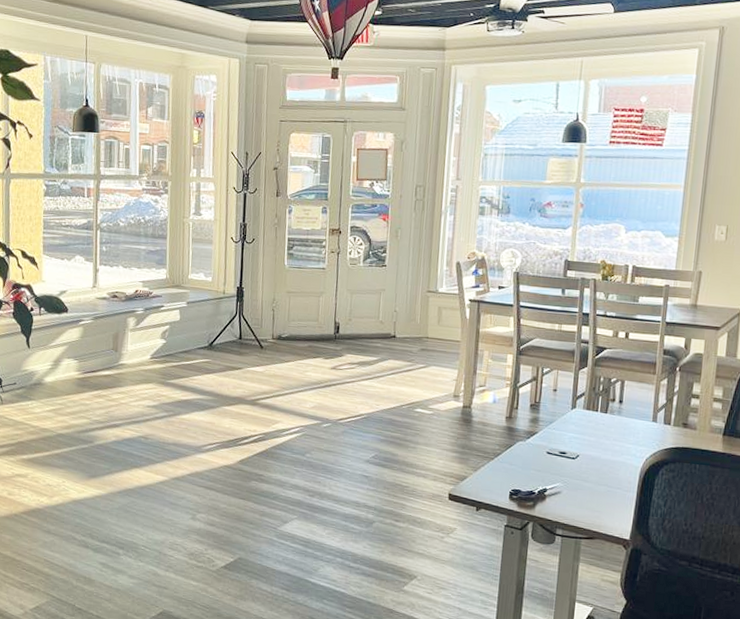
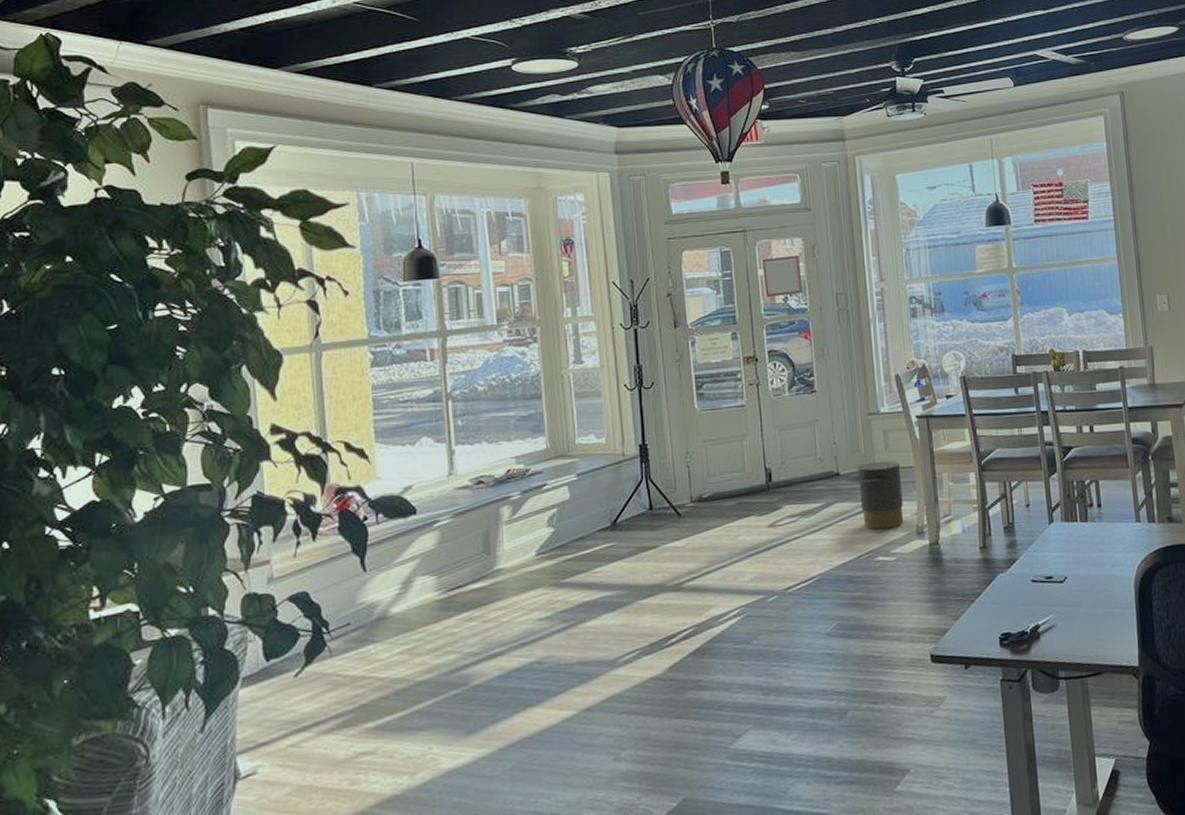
trash can: none [399,331,449,388] -> present [845,460,904,530]

